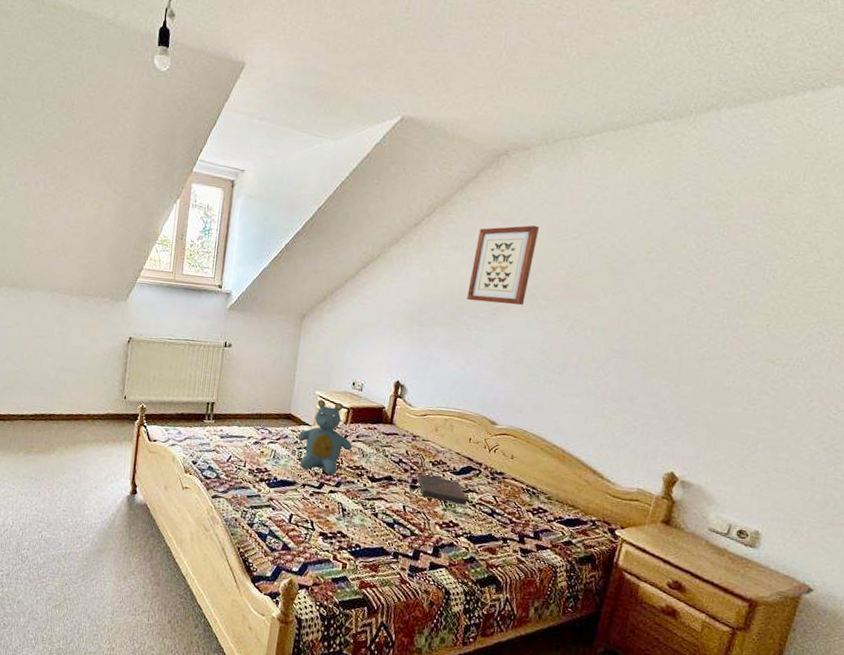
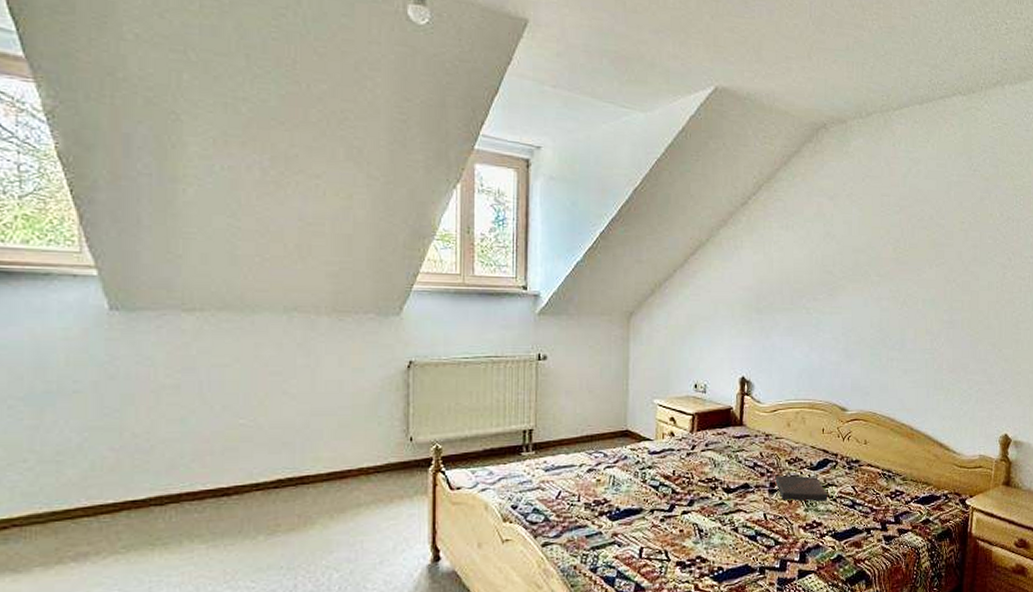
teddy bear: present [297,399,352,476] -> none [639,408,701,495]
wall art: present [467,225,540,306] -> none [803,200,864,284]

